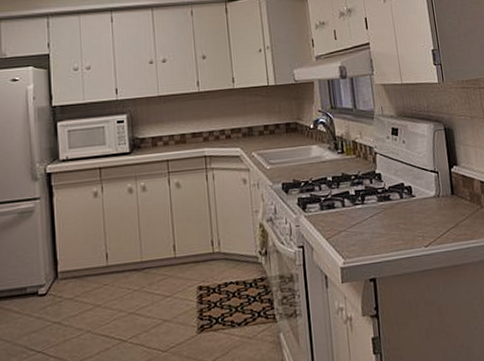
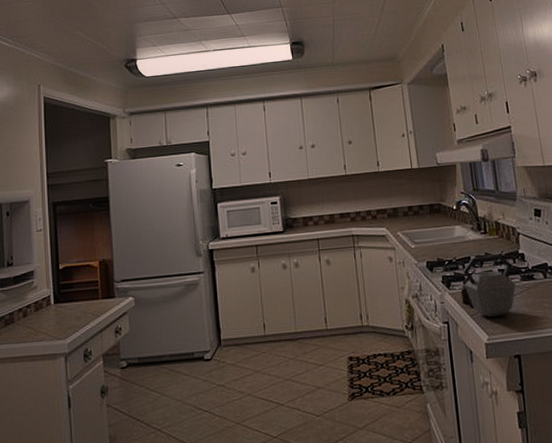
kettle: none [316,174,373,241] -> present [460,254,516,318]

